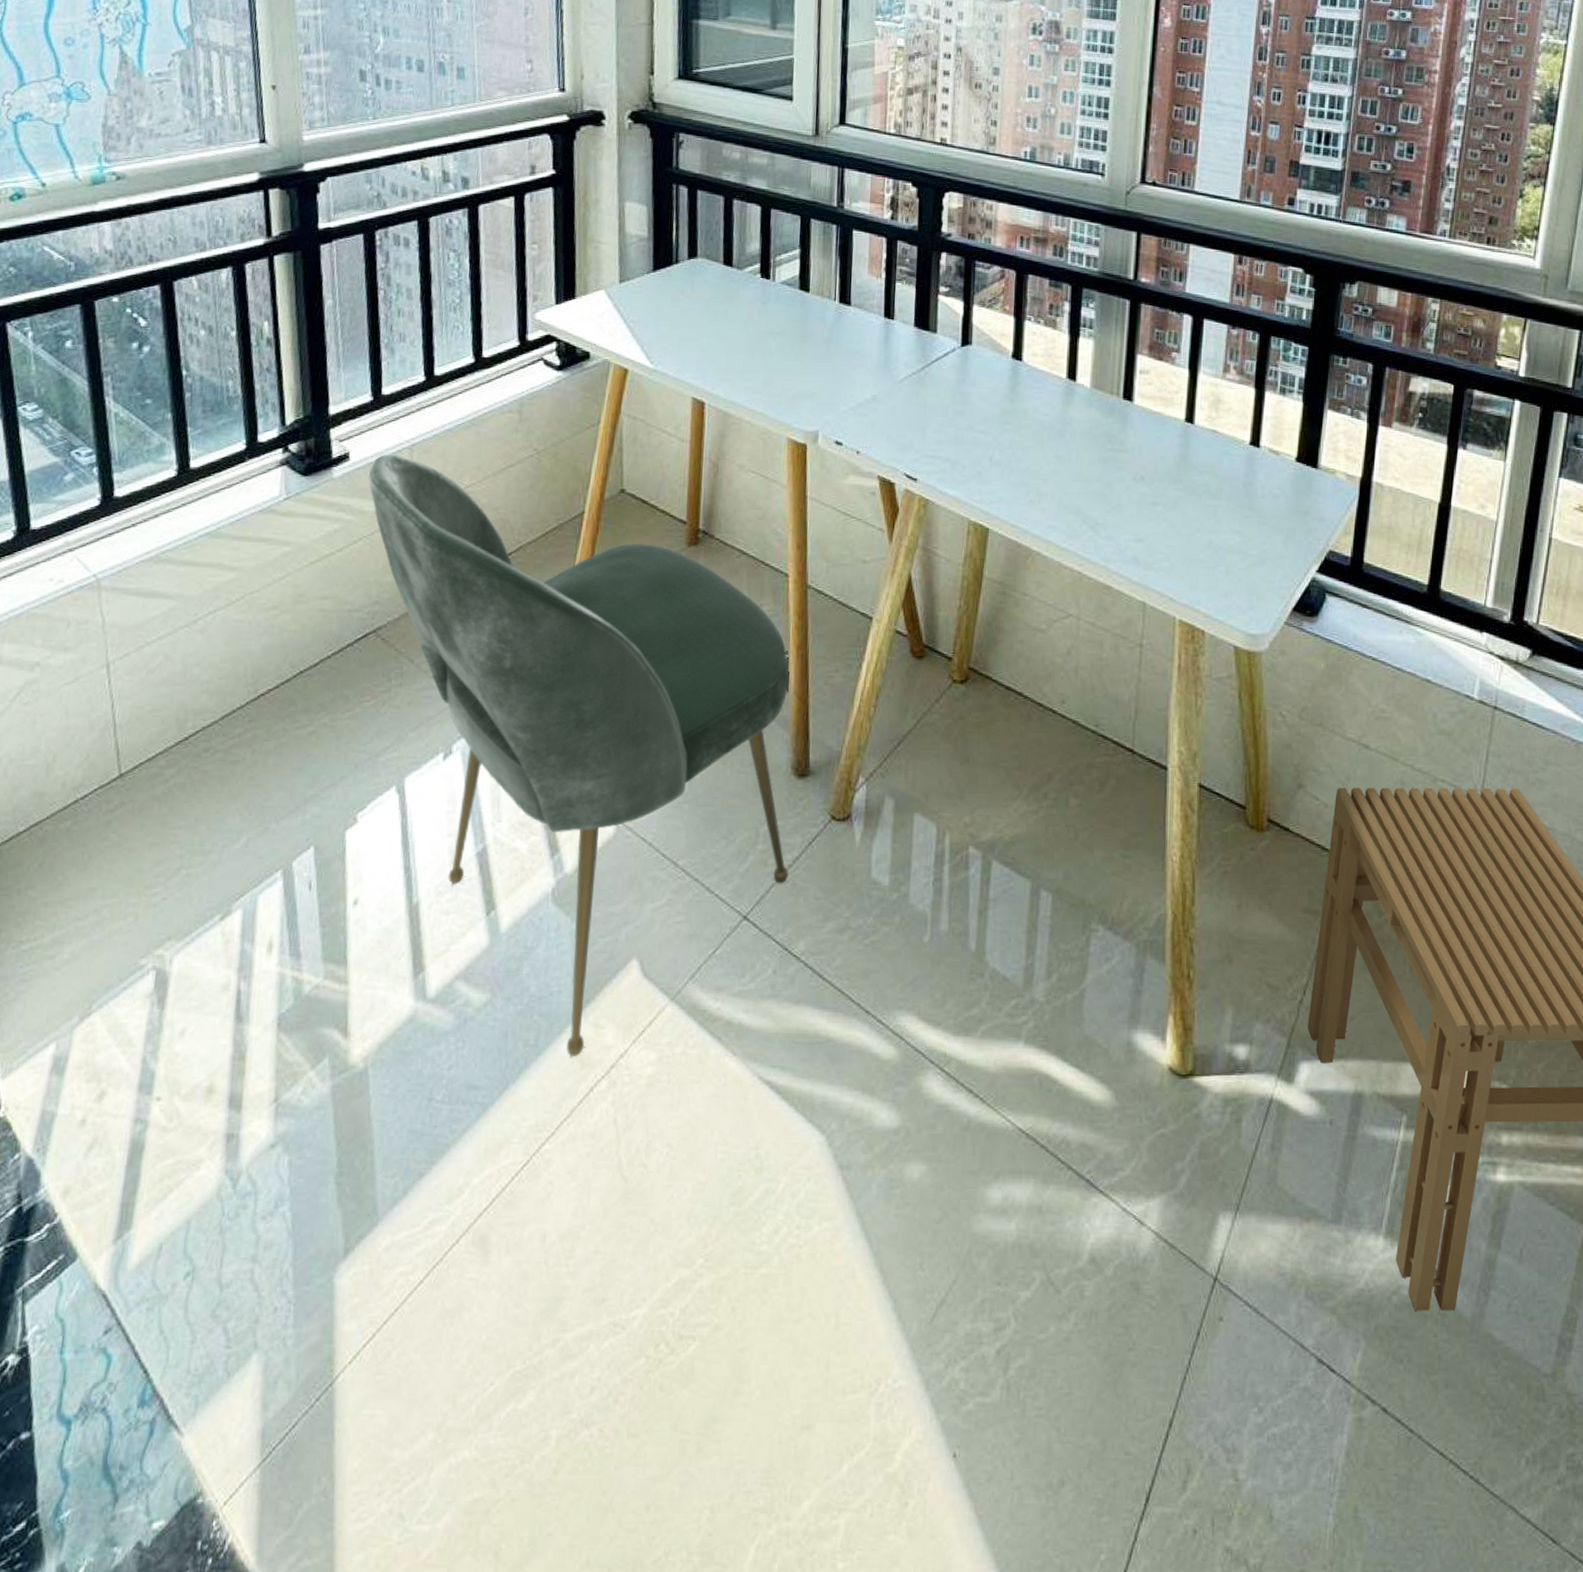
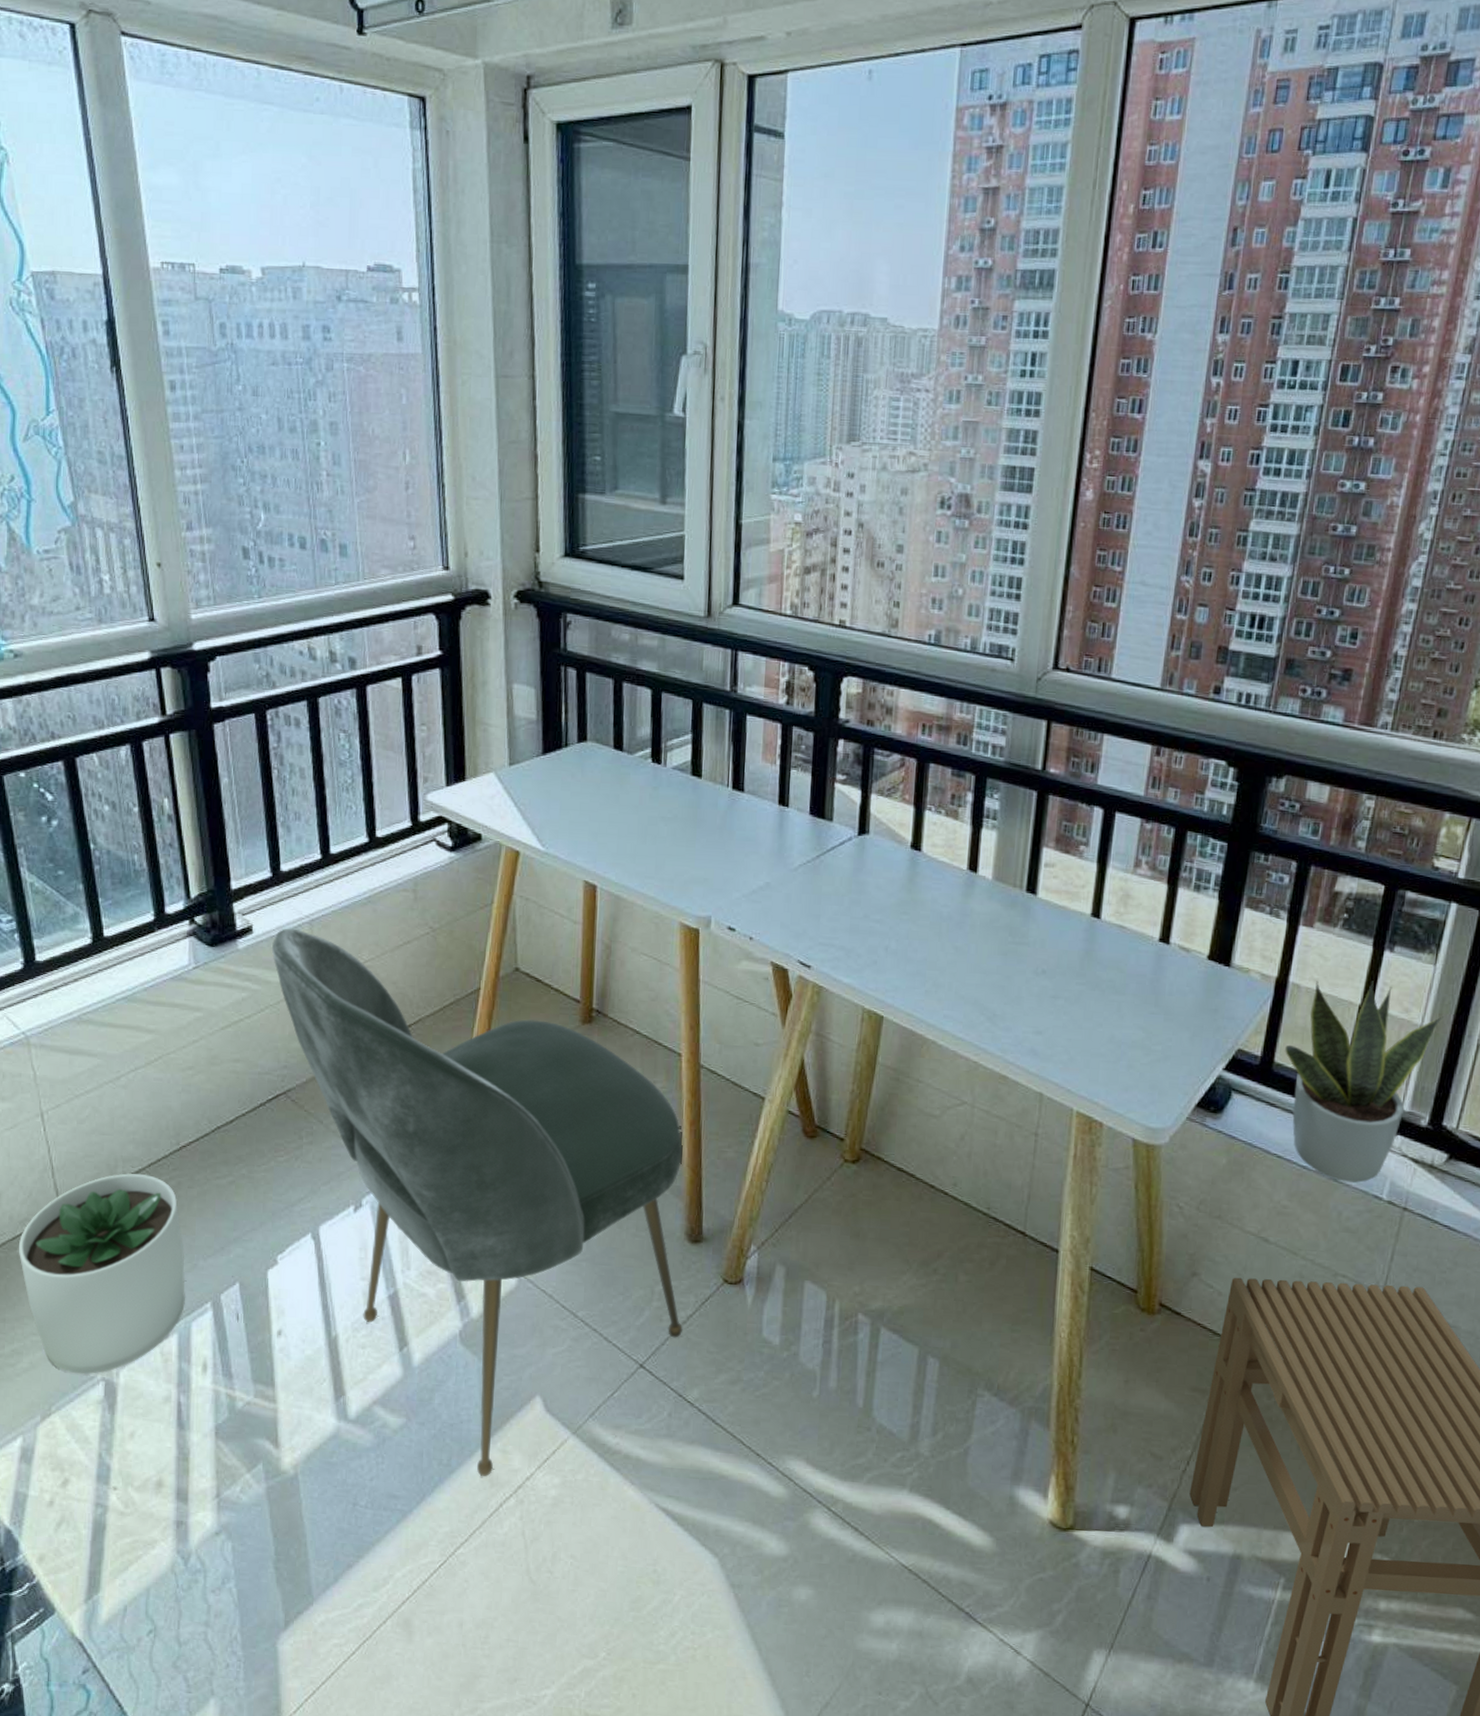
planter: none [69,728,256,964] -> present [18,1173,185,1374]
potted plant: none [1373,478,1516,683] -> present [1285,981,1443,1183]

